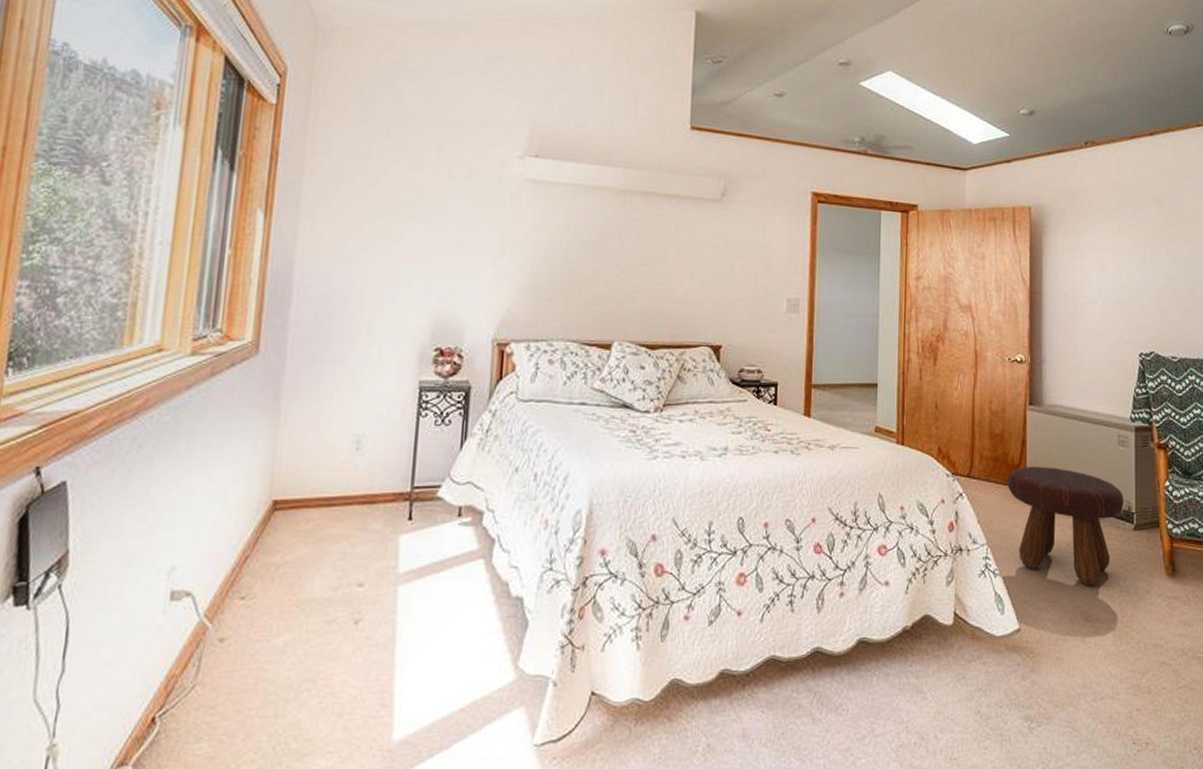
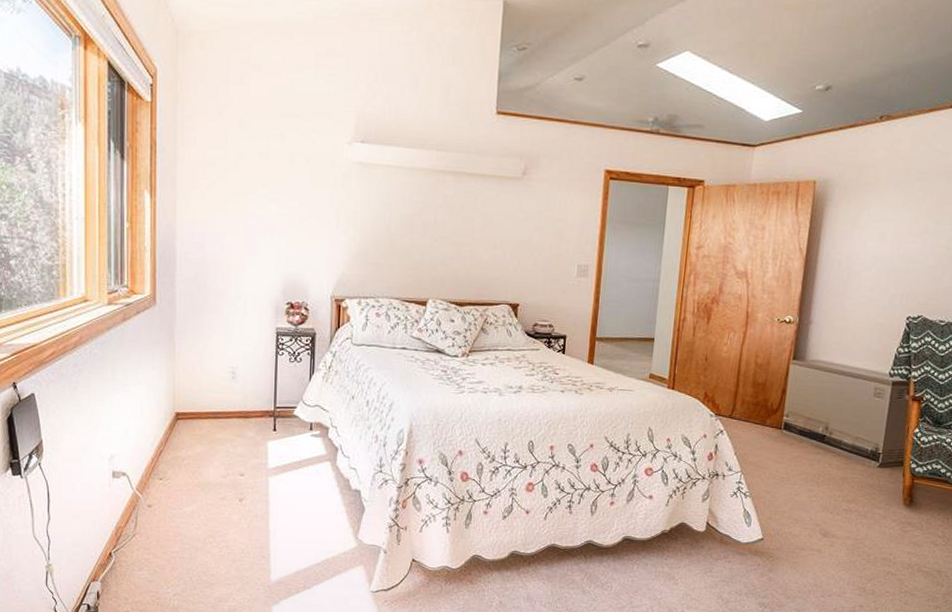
footstool: present [1008,466,1124,586] -> none [765,411,873,510]

